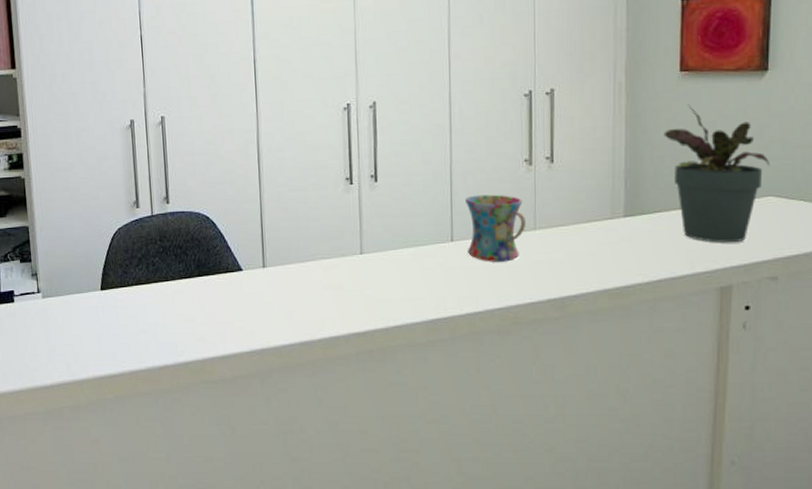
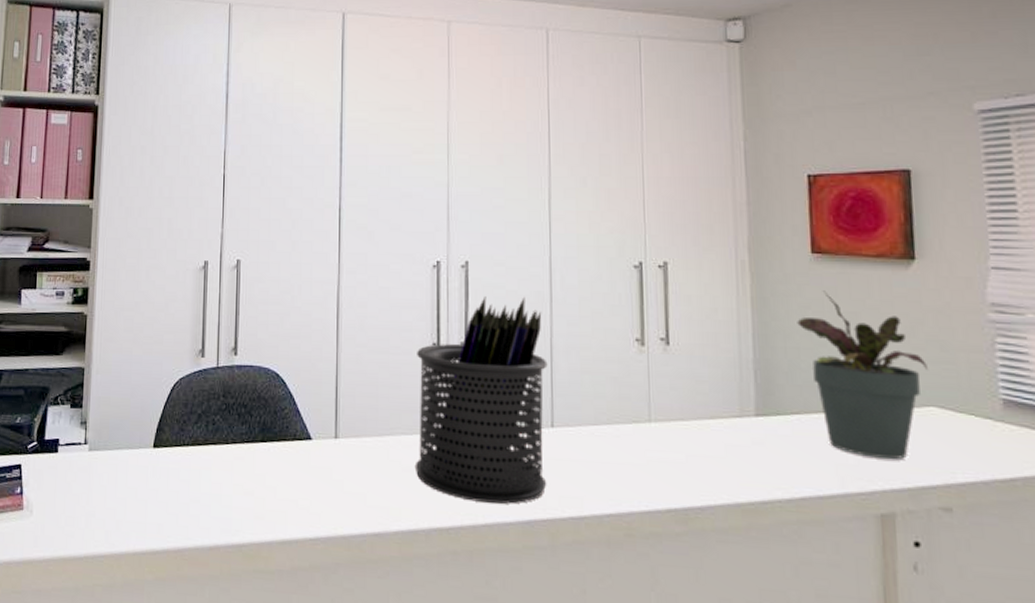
pen holder: none [332,131,448,309] -> present [414,296,548,504]
mug: present [465,194,525,262] -> none [568,375,638,458]

